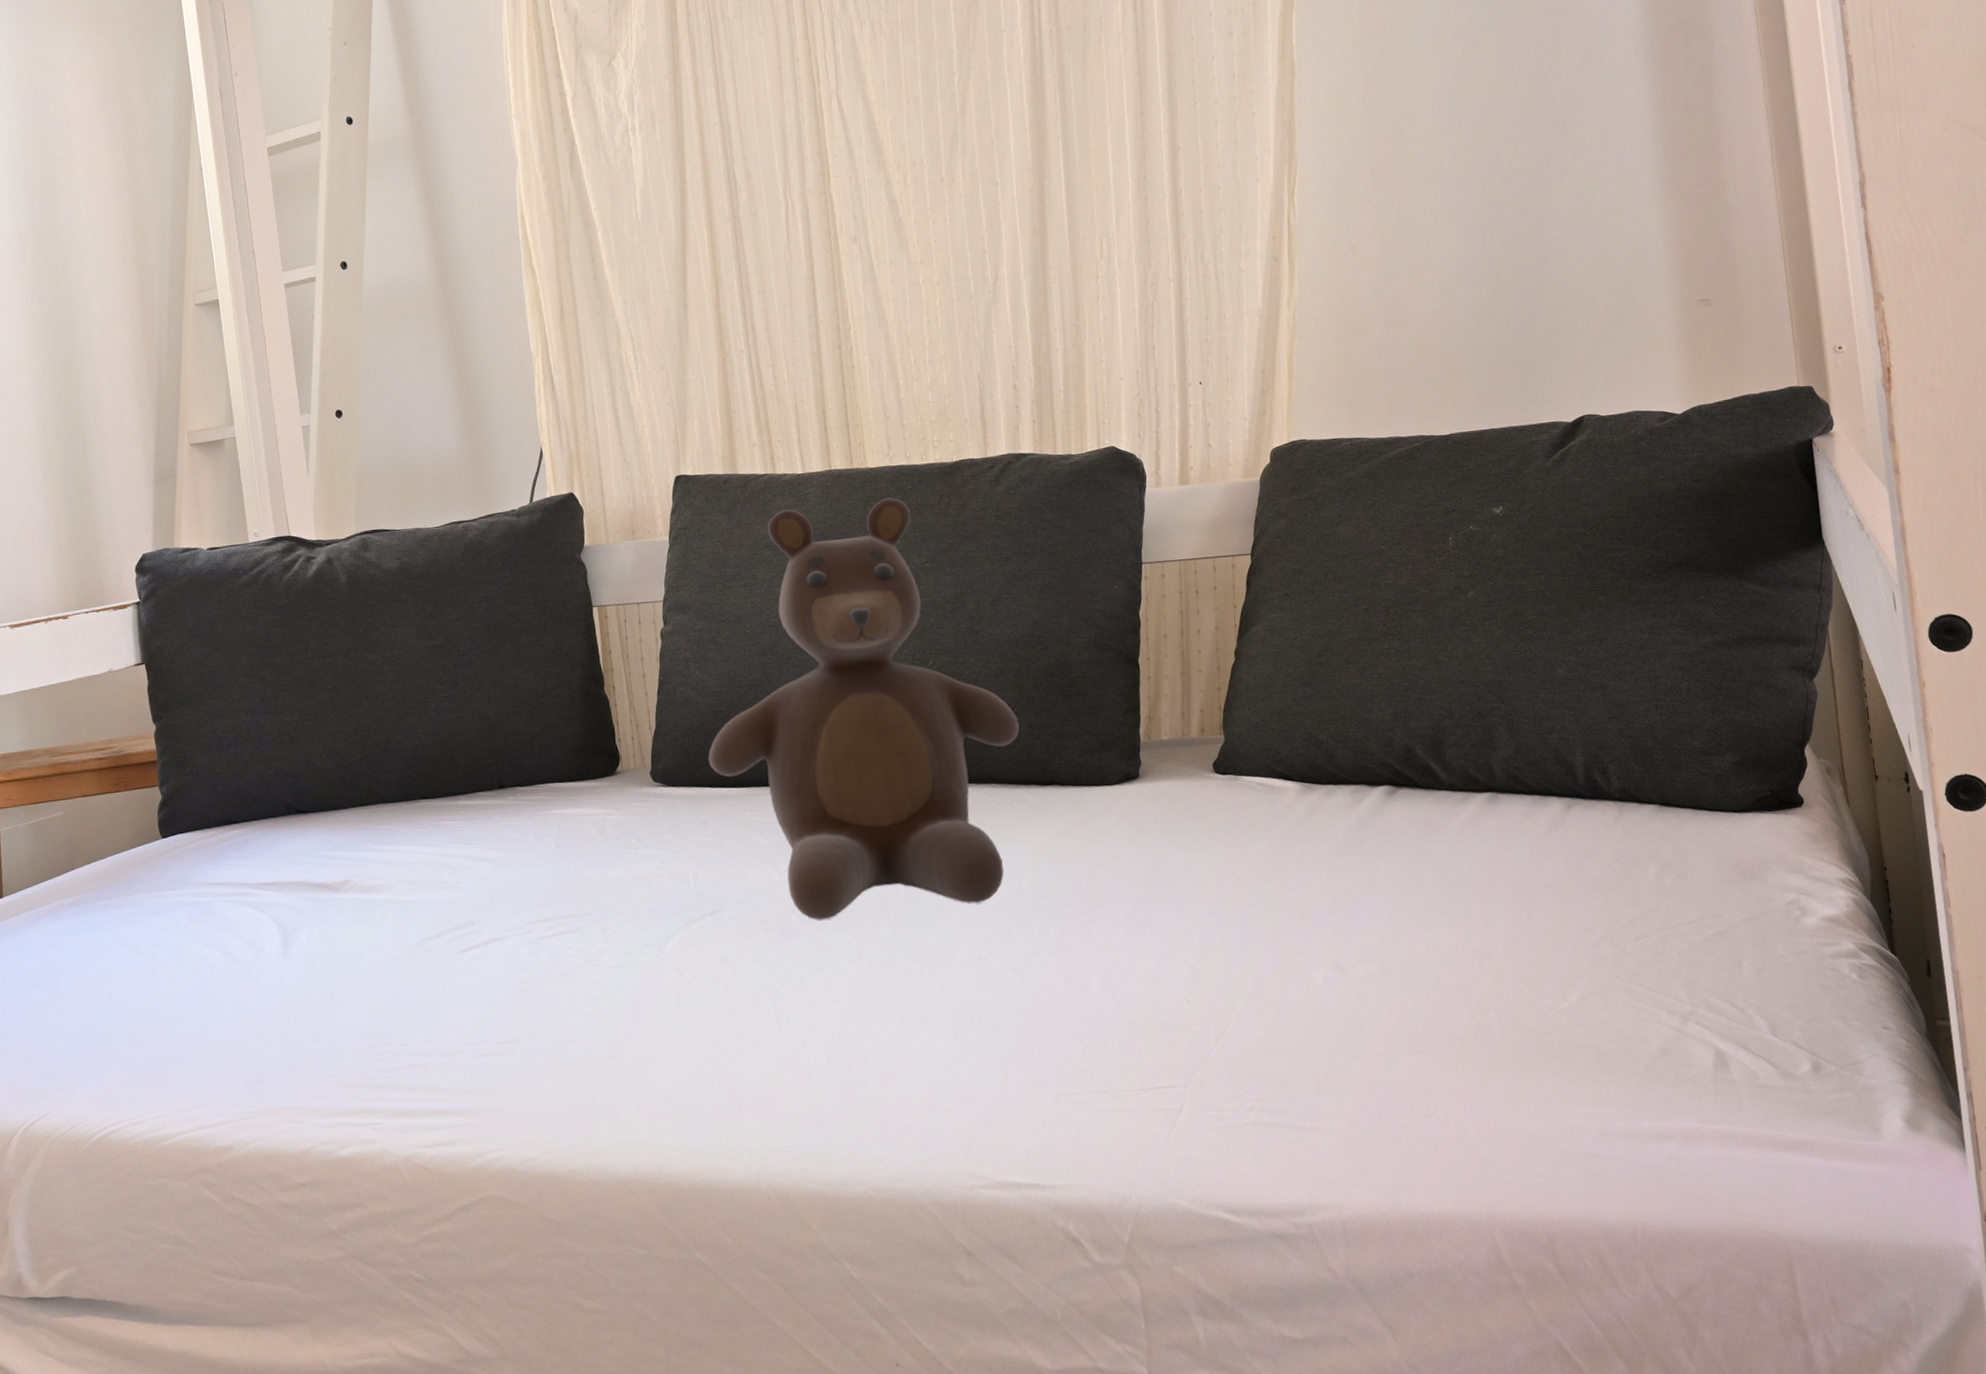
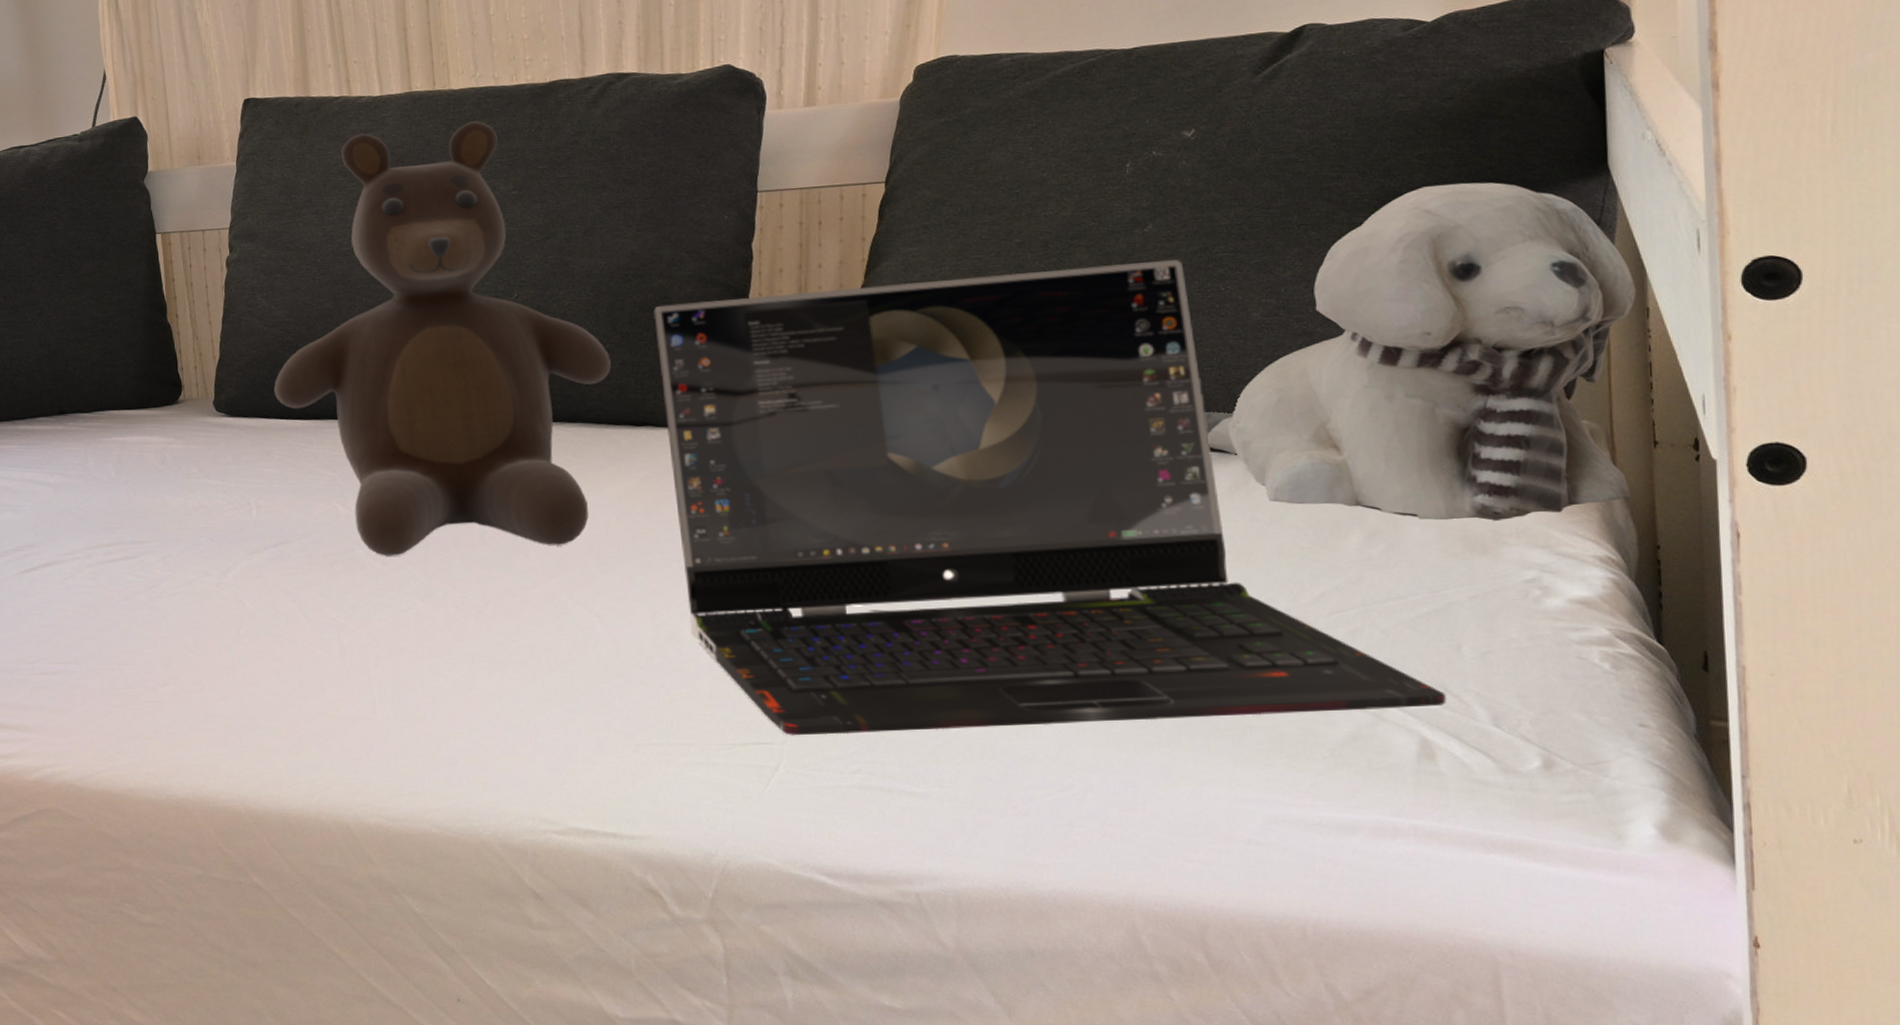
laptop computer: none [1055,622,1734,1078] -> present [652,259,1448,735]
plush toy: none [1518,552,1863,851] -> present [1198,182,1637,521]

